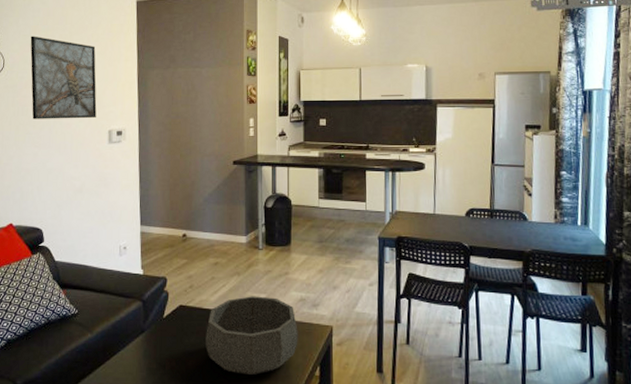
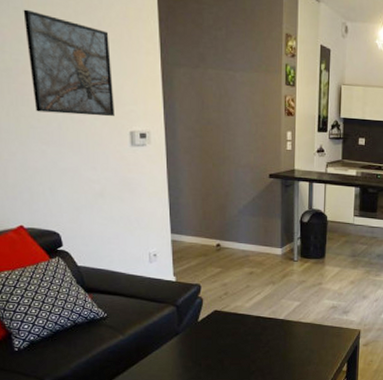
decorative bowl: present [206,296,298,376] -> none [241,303,329,372]

